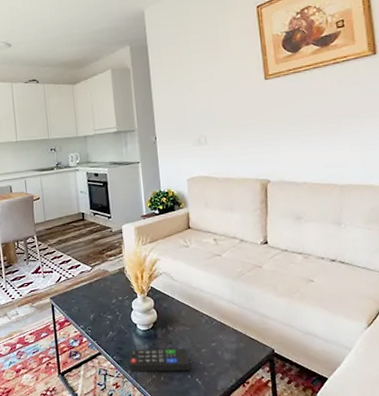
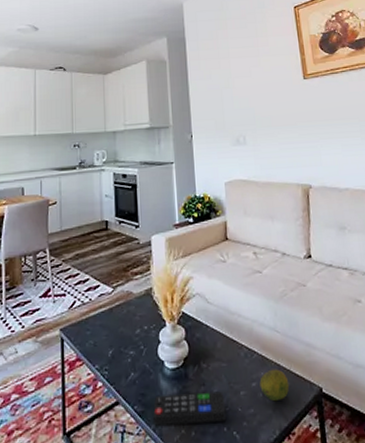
fruit: none [218,333,245,358] -> present [259,369,290,402]

